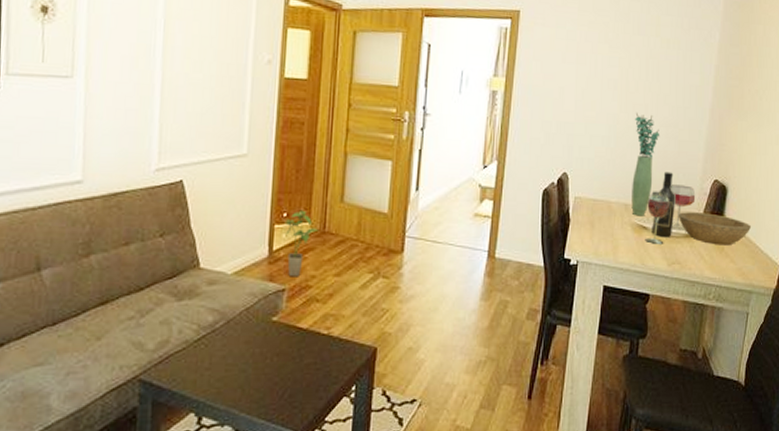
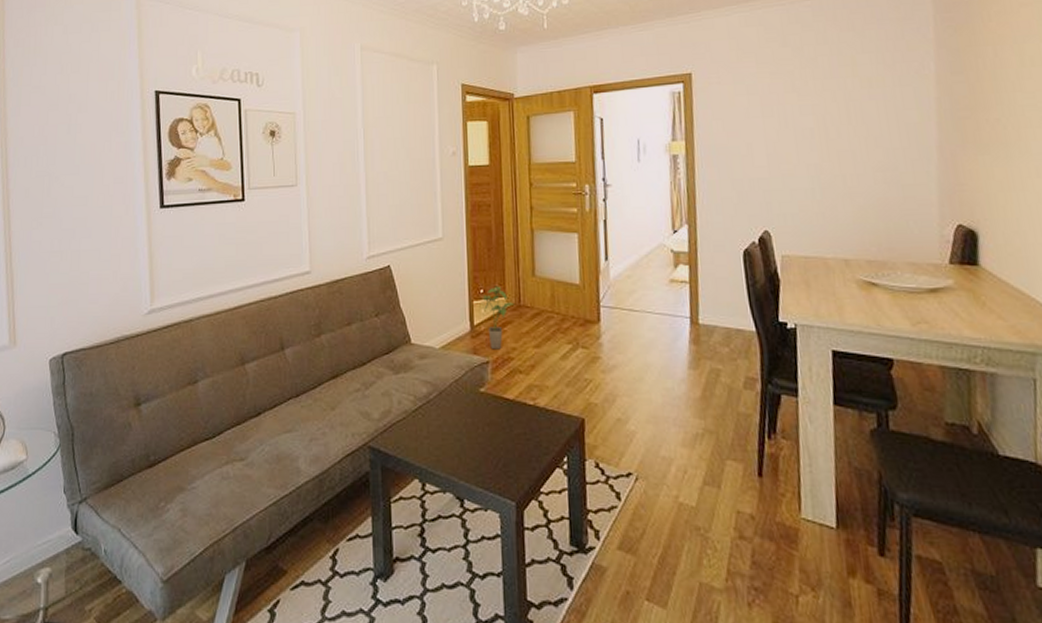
vase: present [631,112,660,216] -> none [841,159,877,272]
wineglass: present [645,191,670,244] -> none [872,242,903,302]
wine bottle: present [652,171,676,237] -> none [883,220,911,294]
wineglass: present [671,184,696,230] -> none [900,233,936,285]
bowl: present [679,212,751,246] -> none [916,263,1020,300]

